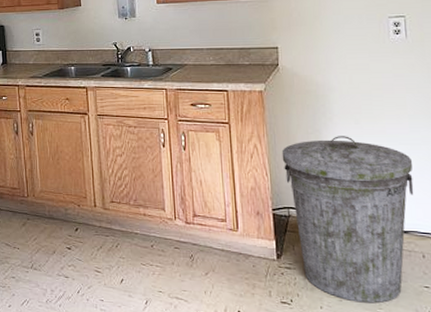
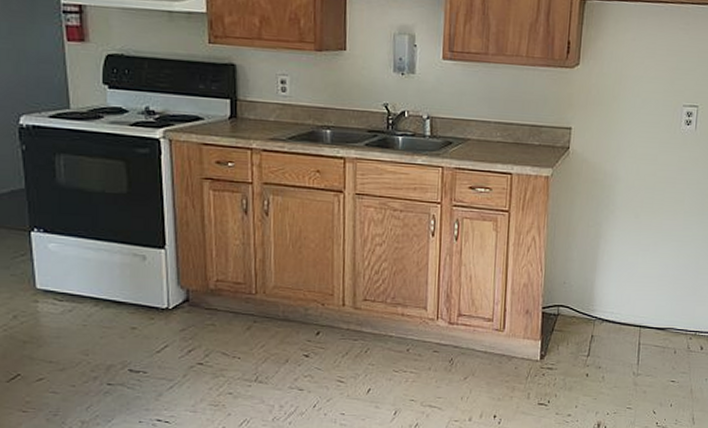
trash can: present [281,136,414,303] -> none [559,230,680,400]

